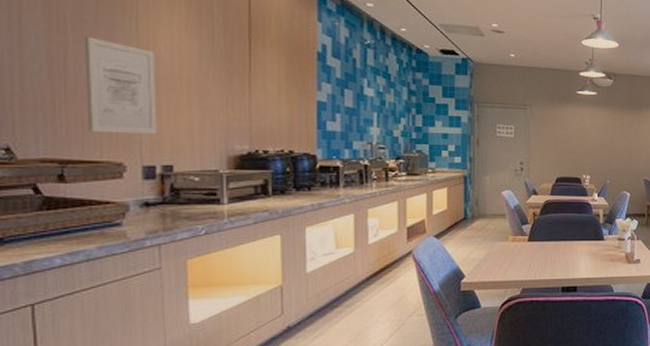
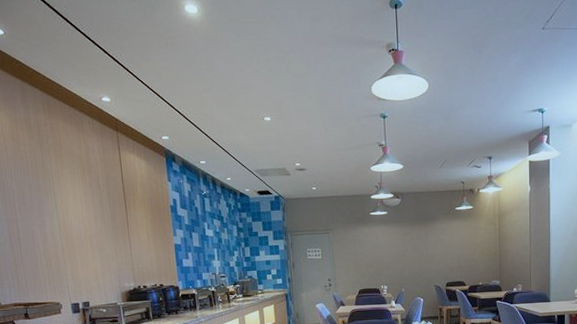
wall art: present [84,36,157,135] -> none [26,214,77,282]

